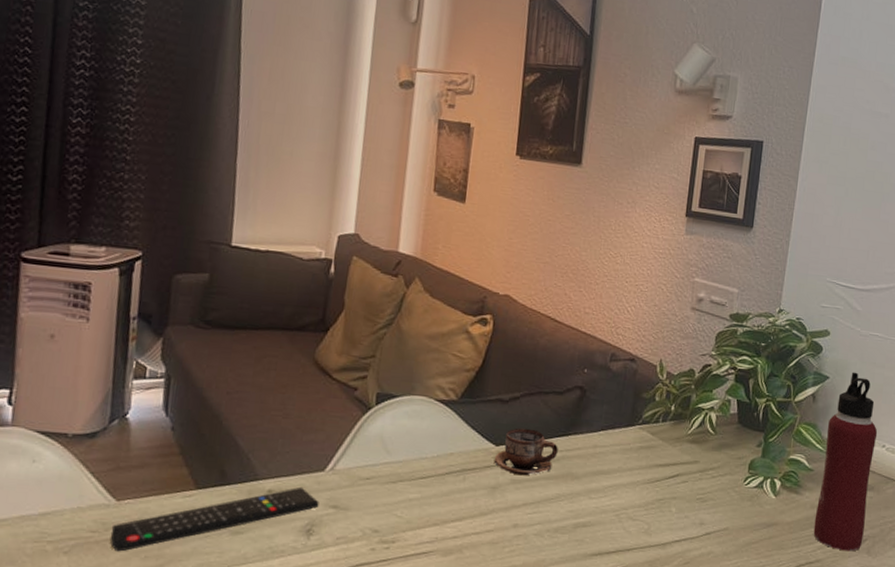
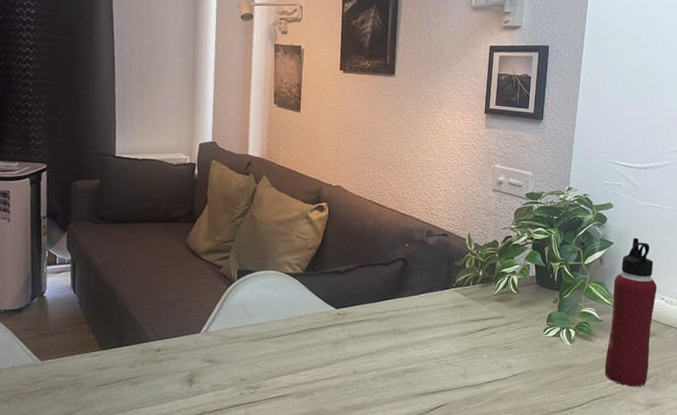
remote control: present [110,486,319,552] -> none [38,346,197,400]
cup: present [493,428,558,476] -> none [335,293,387,332]

